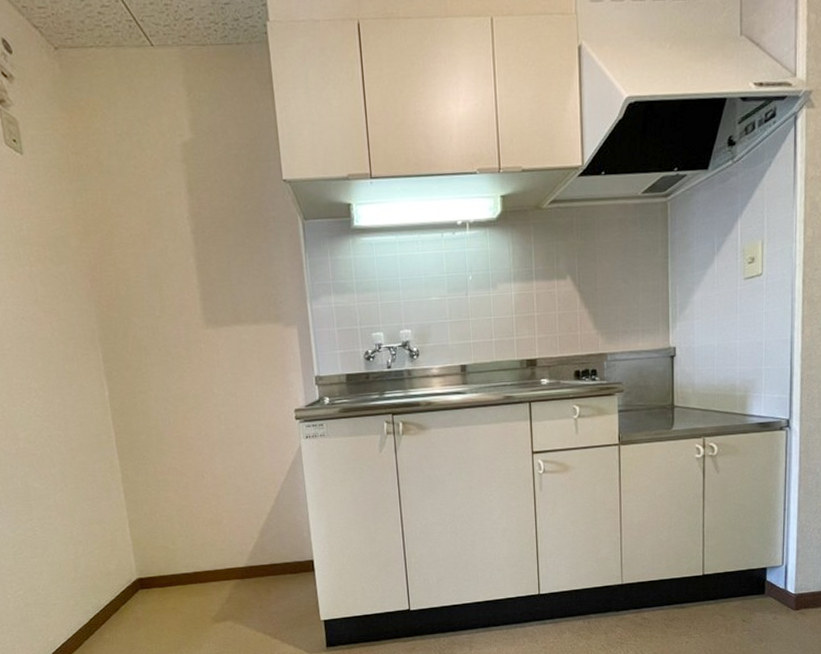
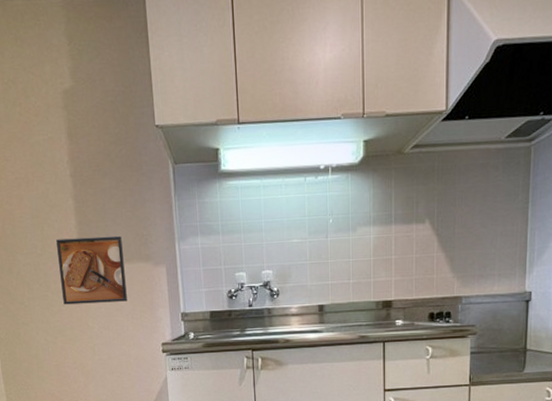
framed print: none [176,295,256,371] -> present [56,235,127,305]

